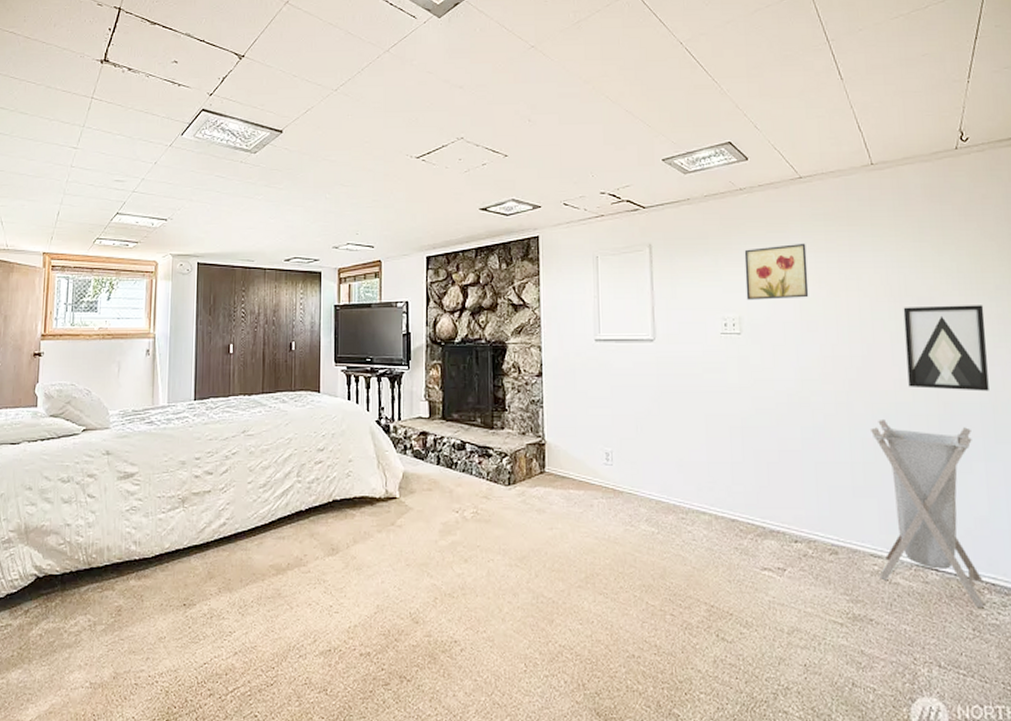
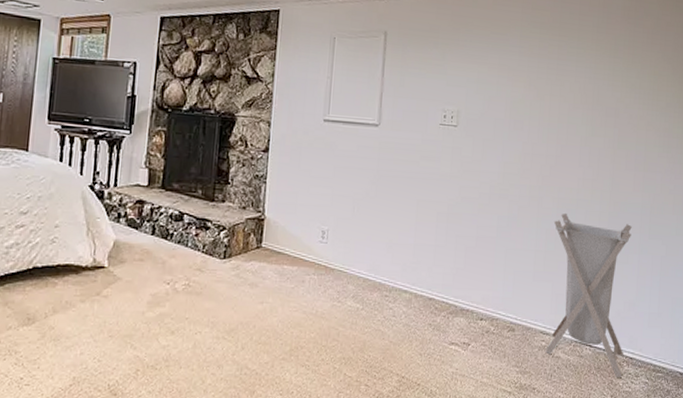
wall art: present [744,243,809,300] -> none [466,47,523,98]
wall art: present [903,305,989,391] -> none [589,115,655,194]

